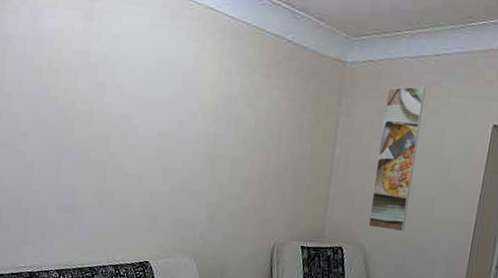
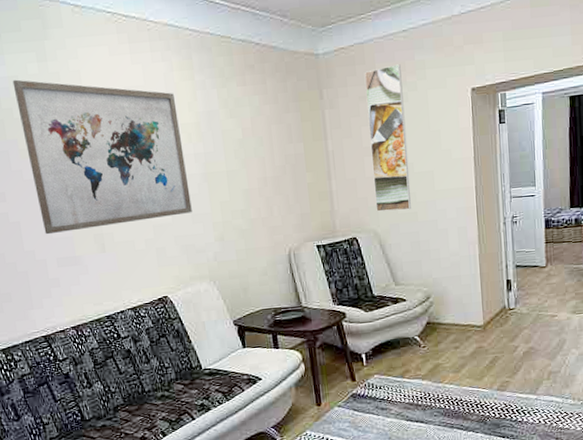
wall art: none [53,32,200,189] -> present [12,79,192,235]

